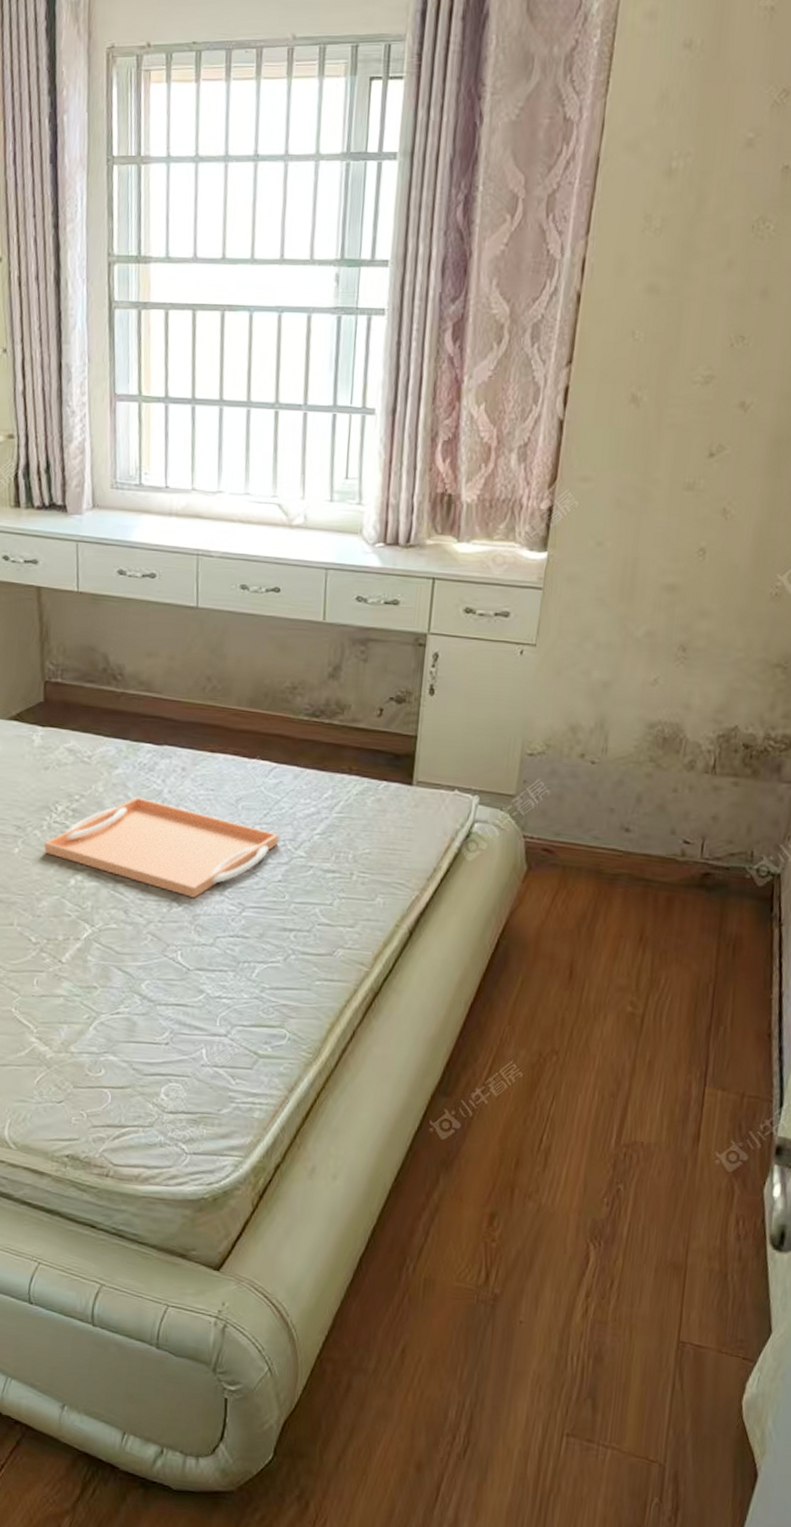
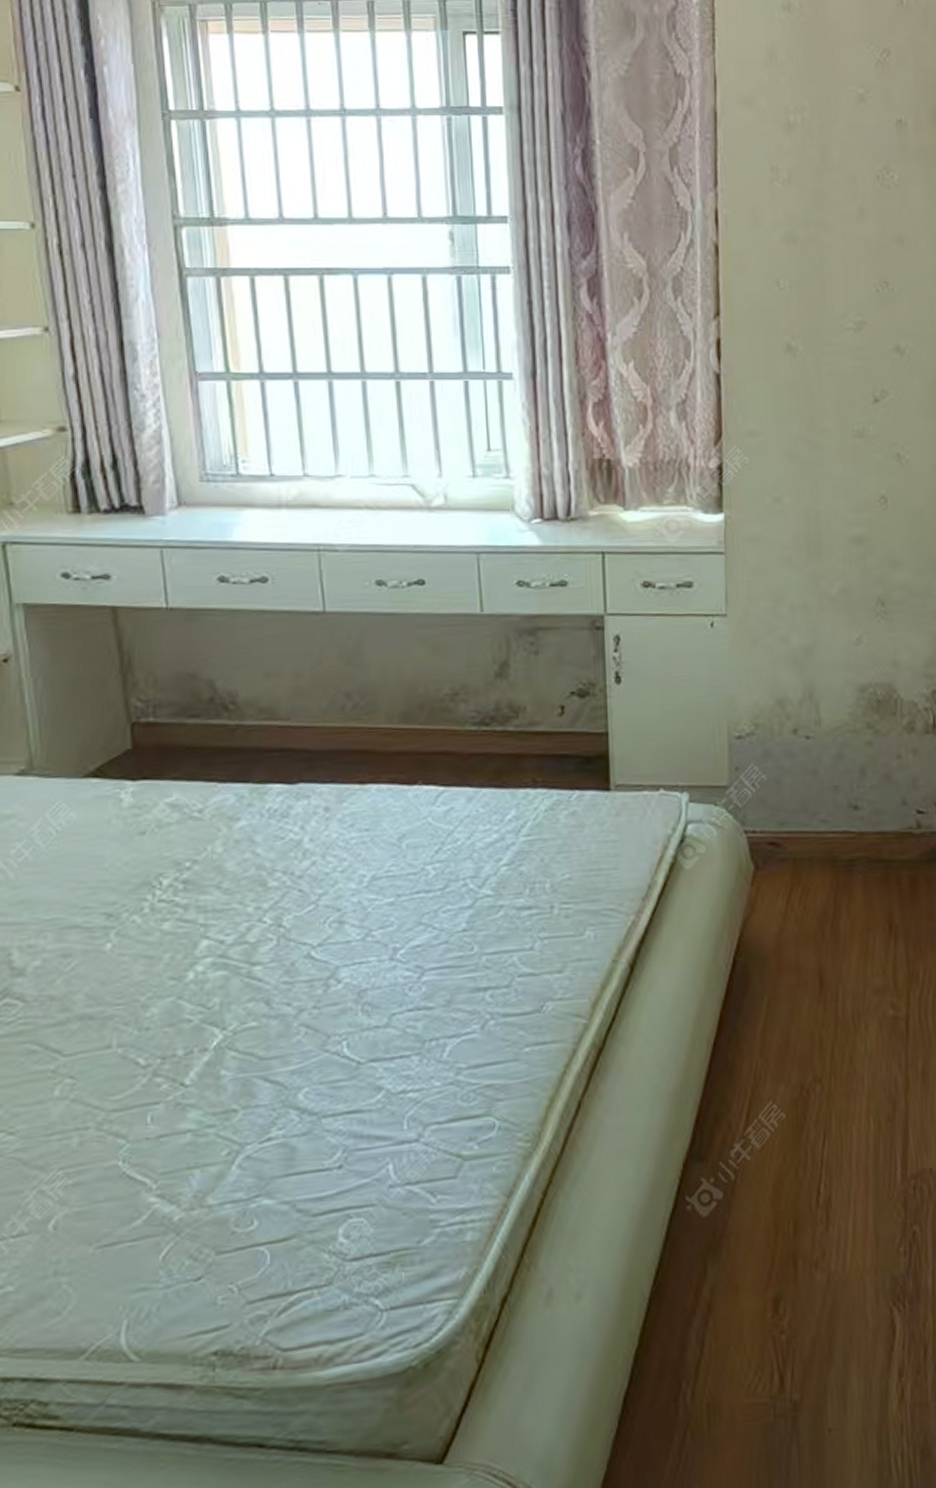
serving tray: present [44,796,280,899] -> none [148,852,458,971]

